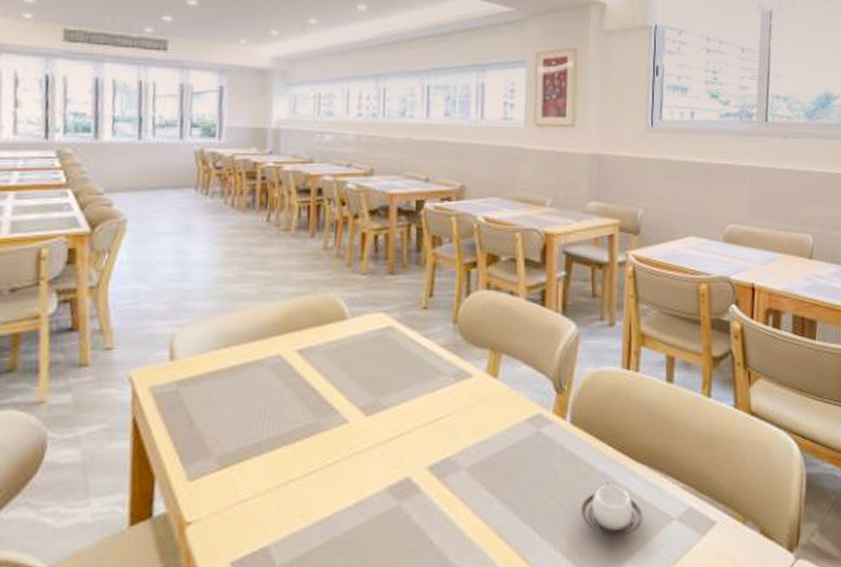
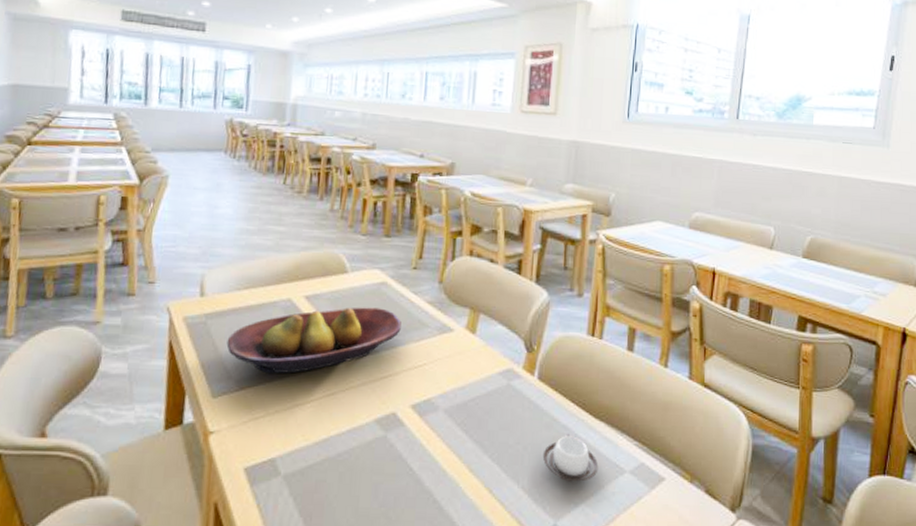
fruit bowl: none [204,357,412,446] -> present [226,307,401,374]

